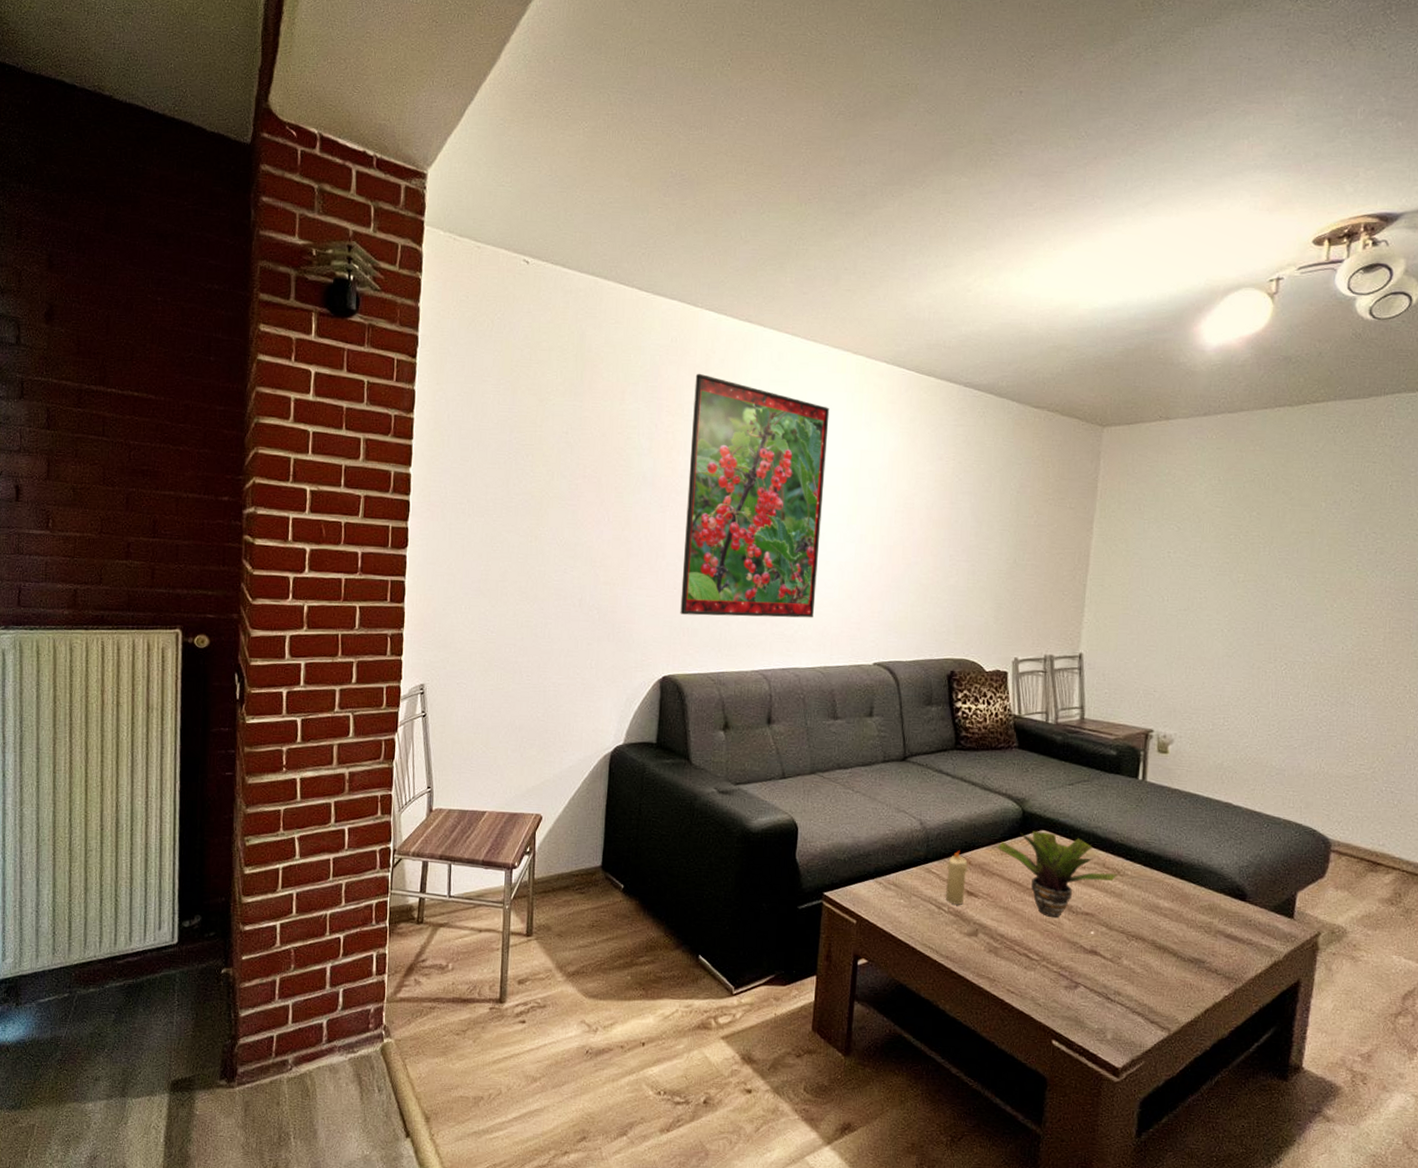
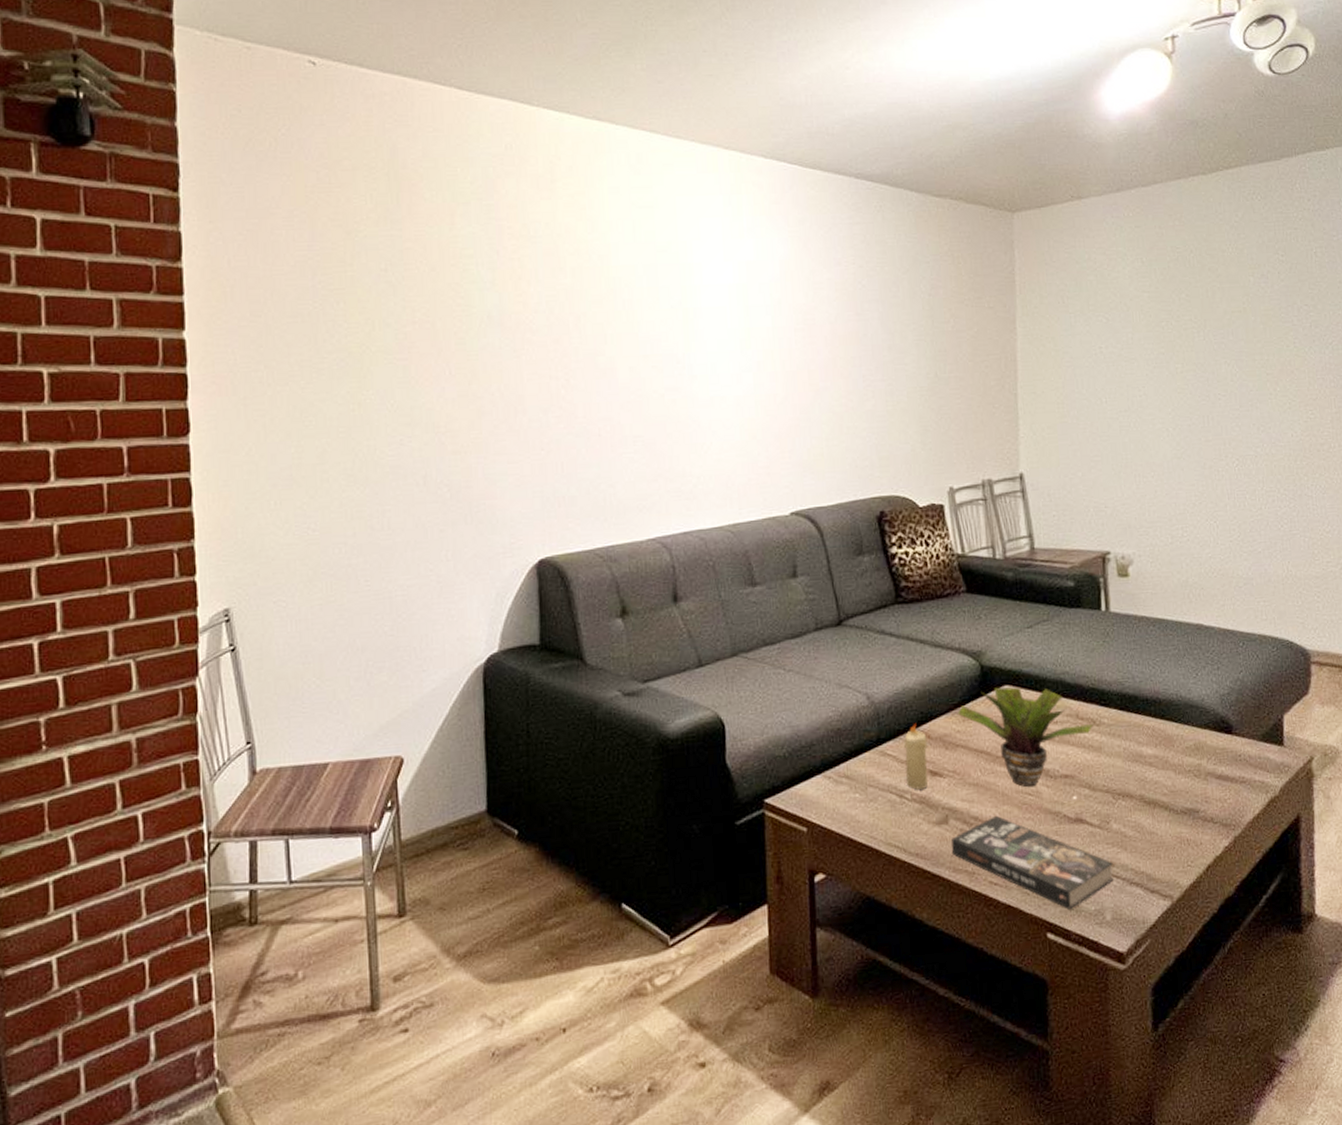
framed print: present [680,373,830,618] -> none [539,185,714,481]
book: none [977,936,1119,1024] -> present [951,815,1114,909]

